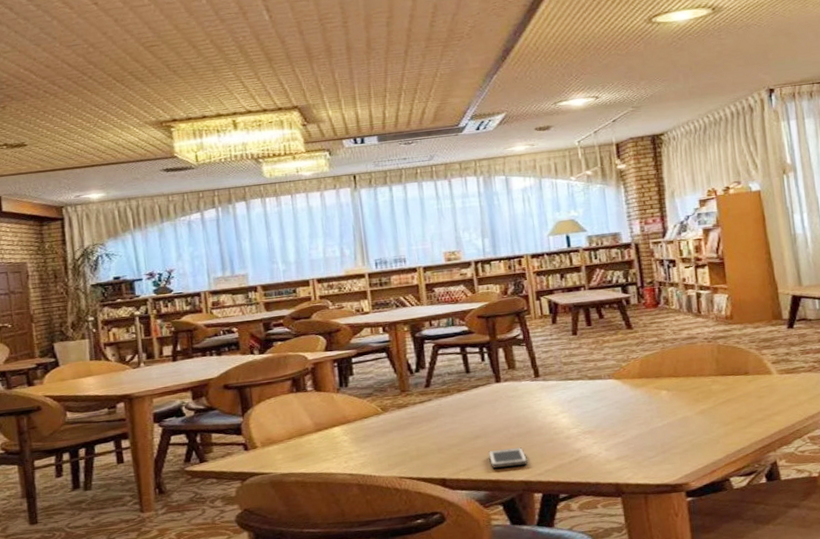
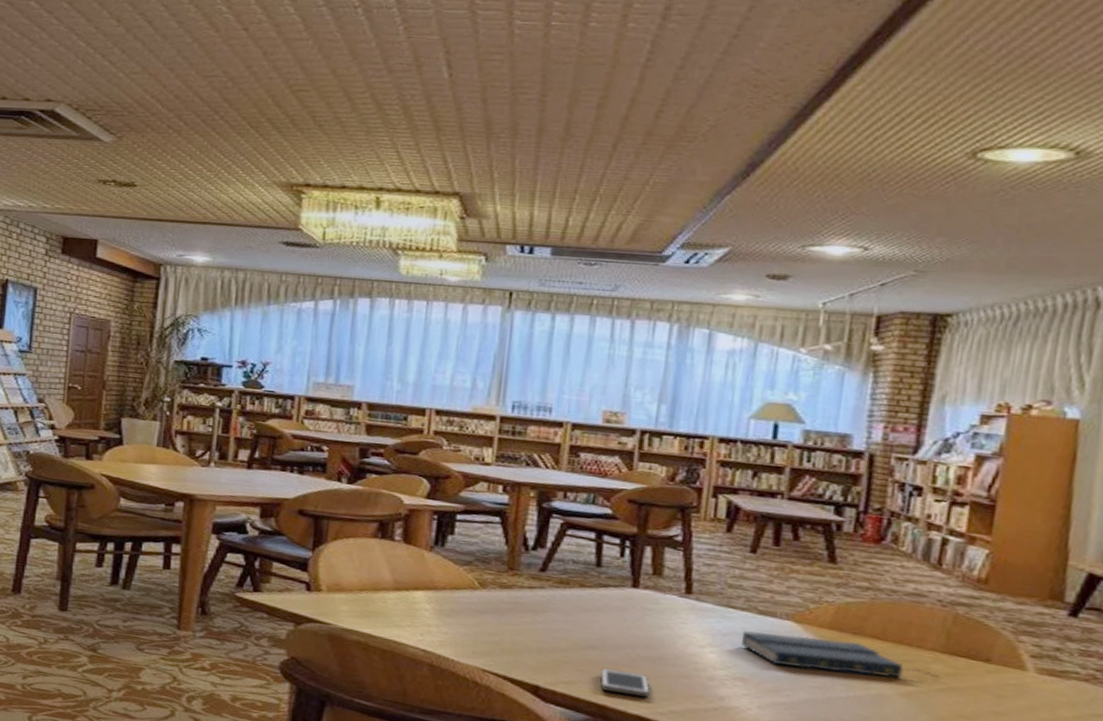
book: none [581,383,721,415] -> present [742,630,942,679]

